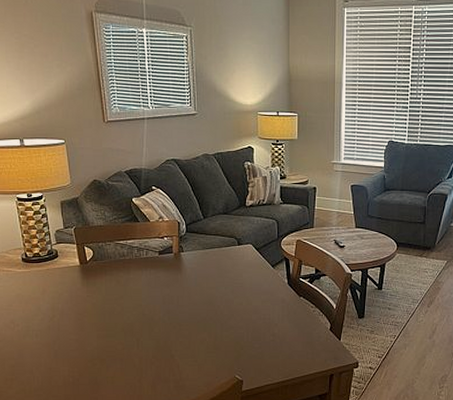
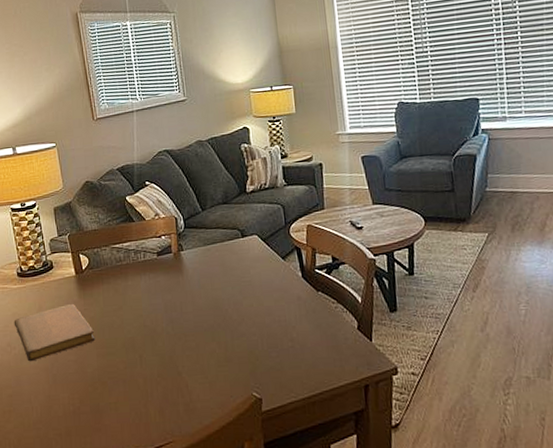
notebook: none [17,290,96,338] -> present [13,303,95,362]

